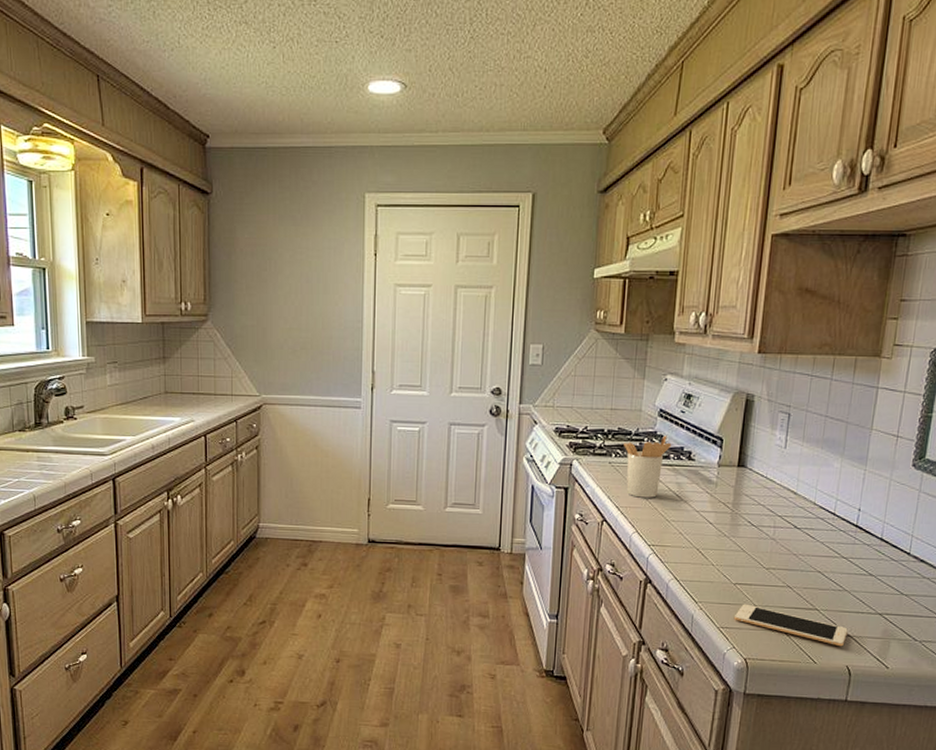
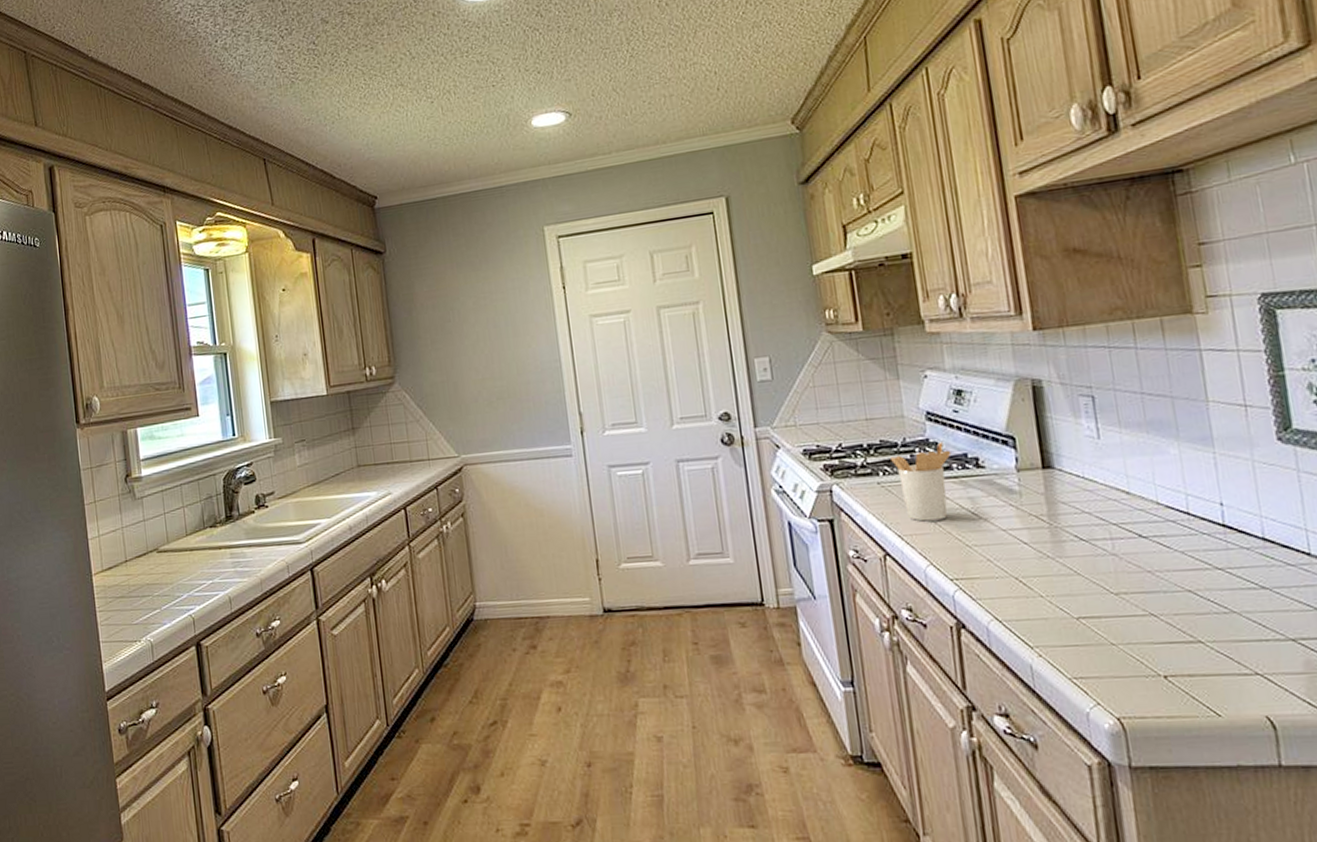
cell phone: present [735,604,848,647] -> none [1088,643,1255,690]

